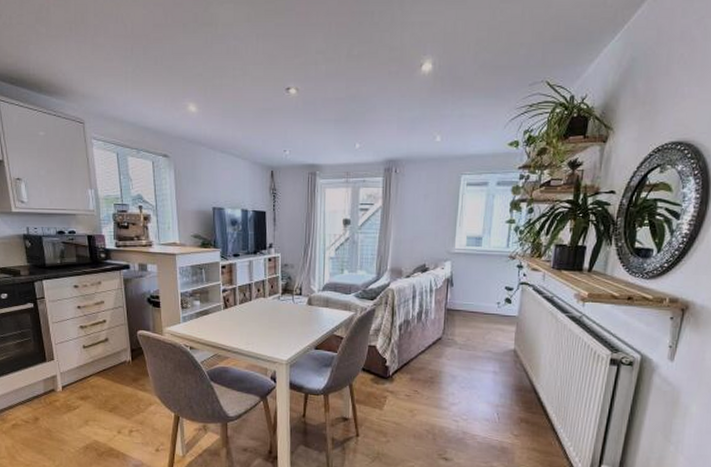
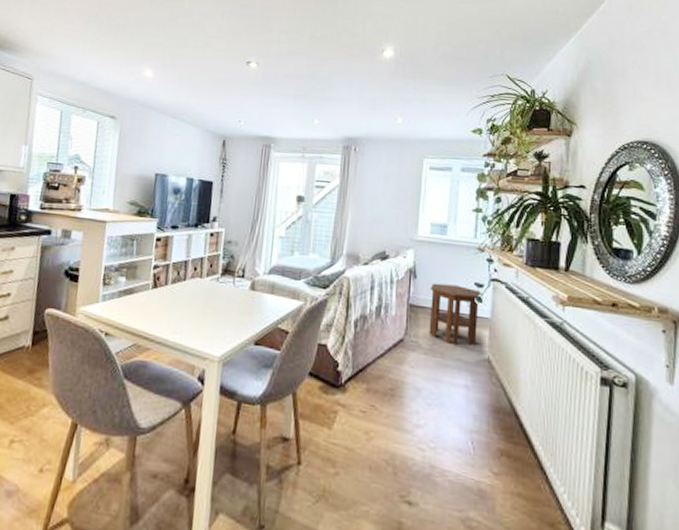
side table: none [463,289,510,340] -> present [429,283,481,346]

